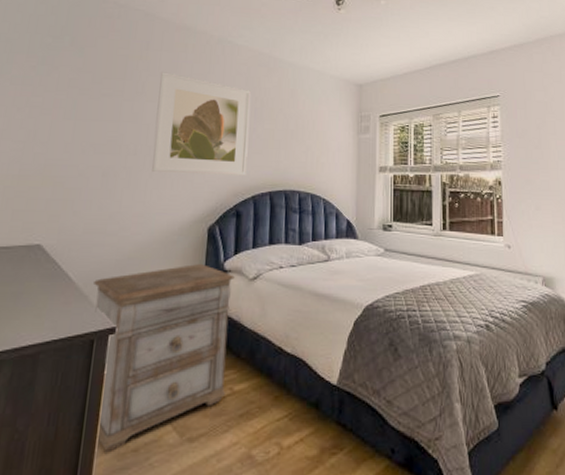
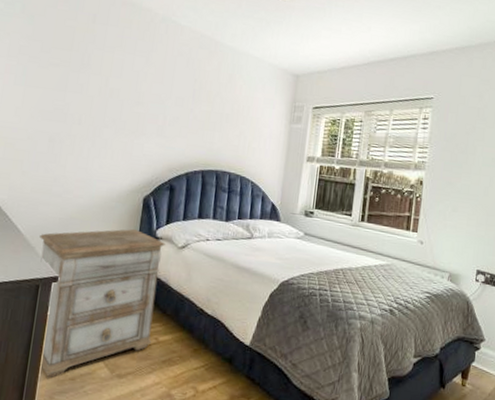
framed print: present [152,72,251,176] -> none [94,46,191,153]

